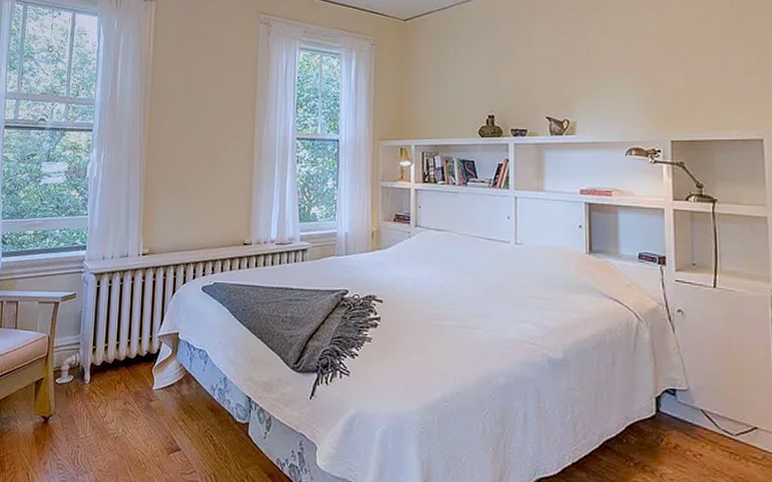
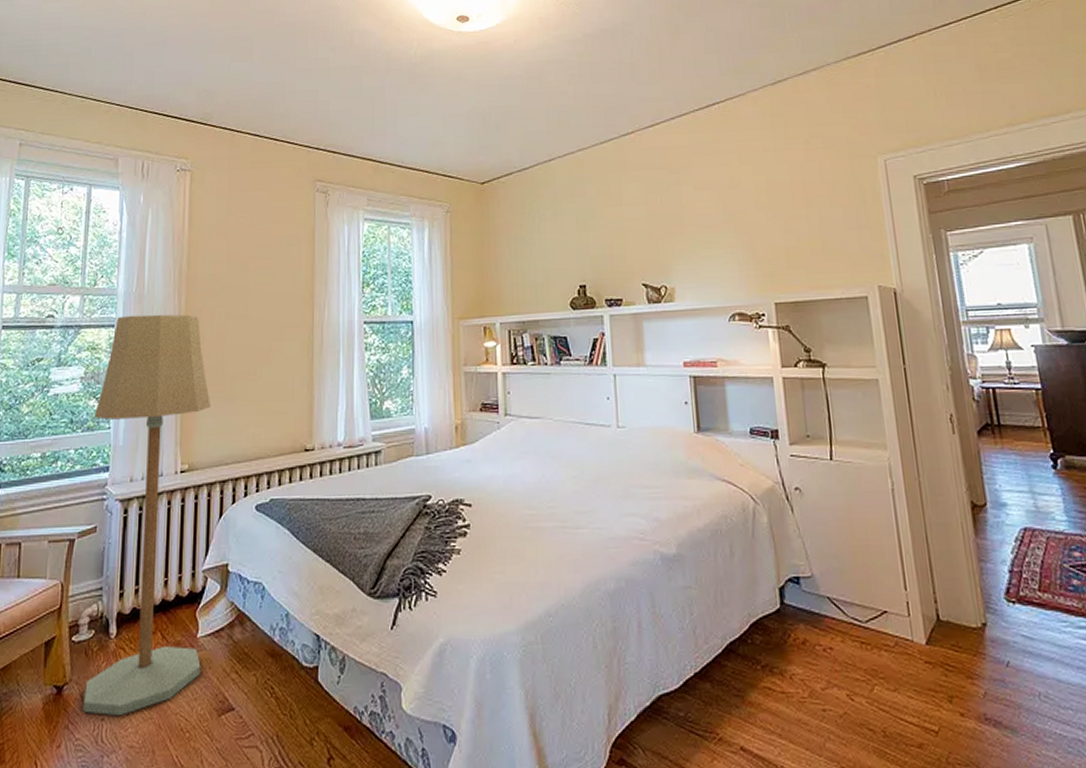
floor lamp: none [64,122,168,446] -> present [83,314,210,717]

